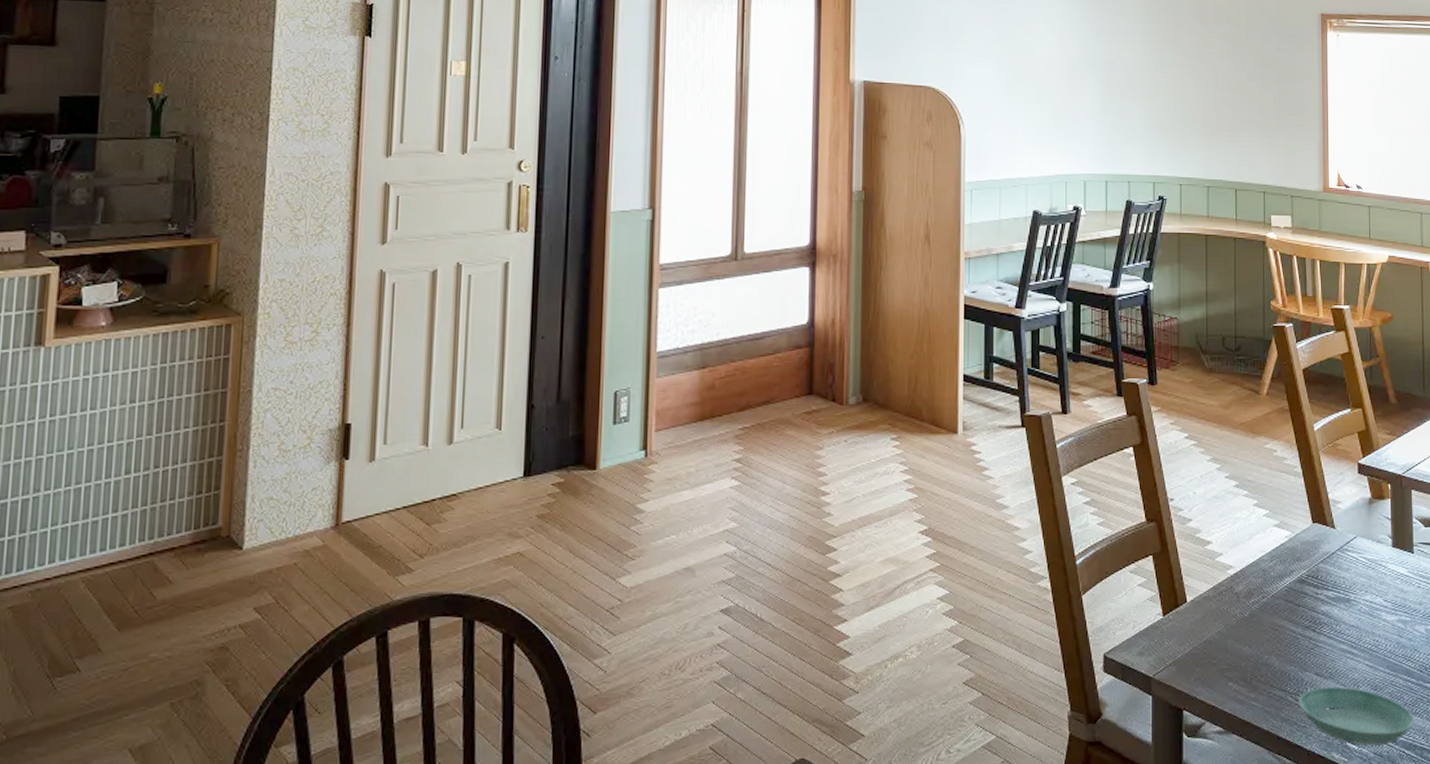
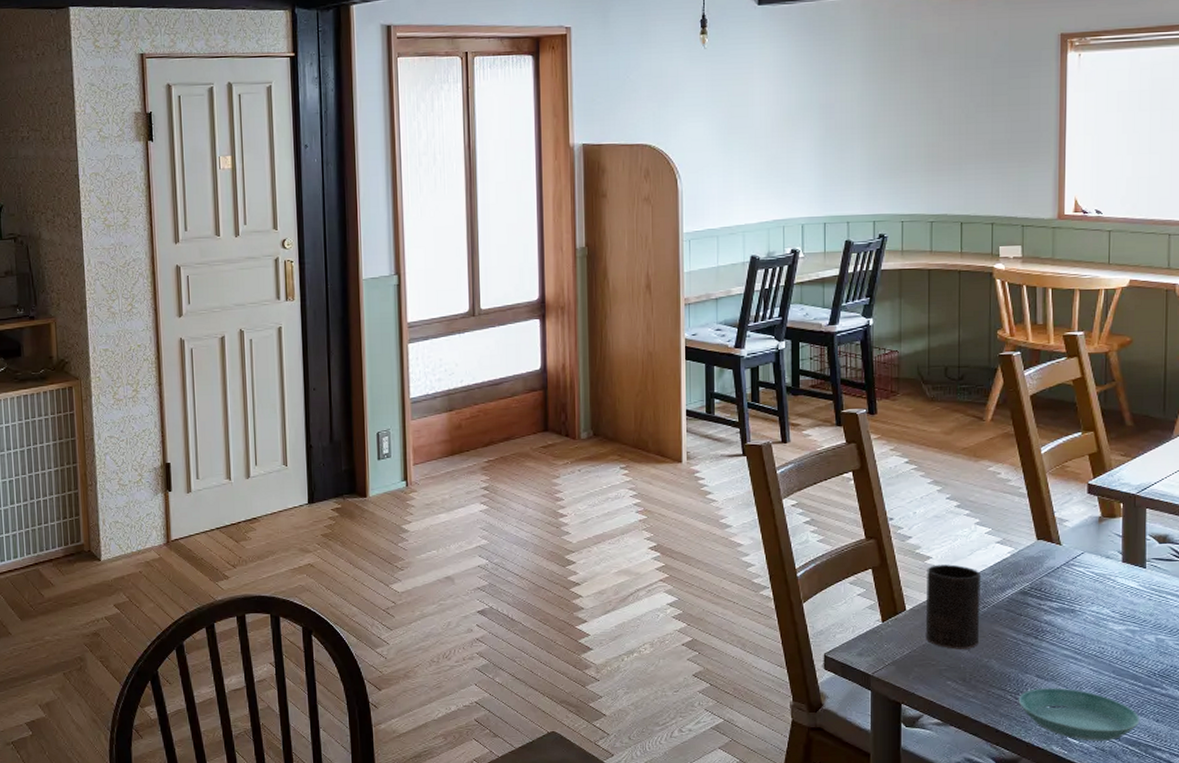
cup: none [1206,550,1260,646] -> present [925,564,980,649]

